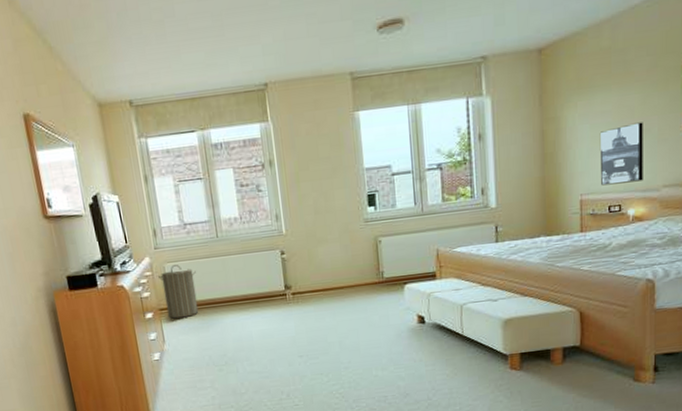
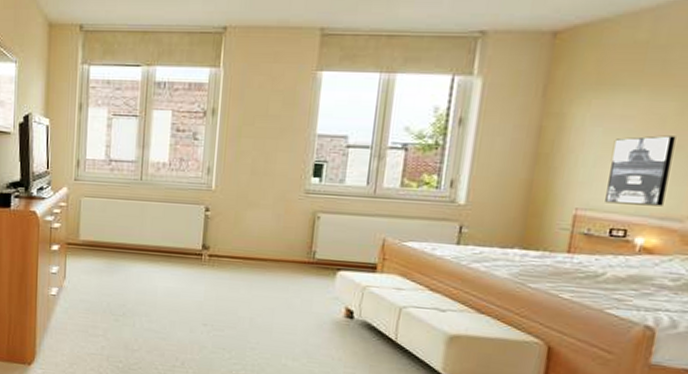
laundry hamper: present [158,265,199,319] -> none [73,200,112,258]

